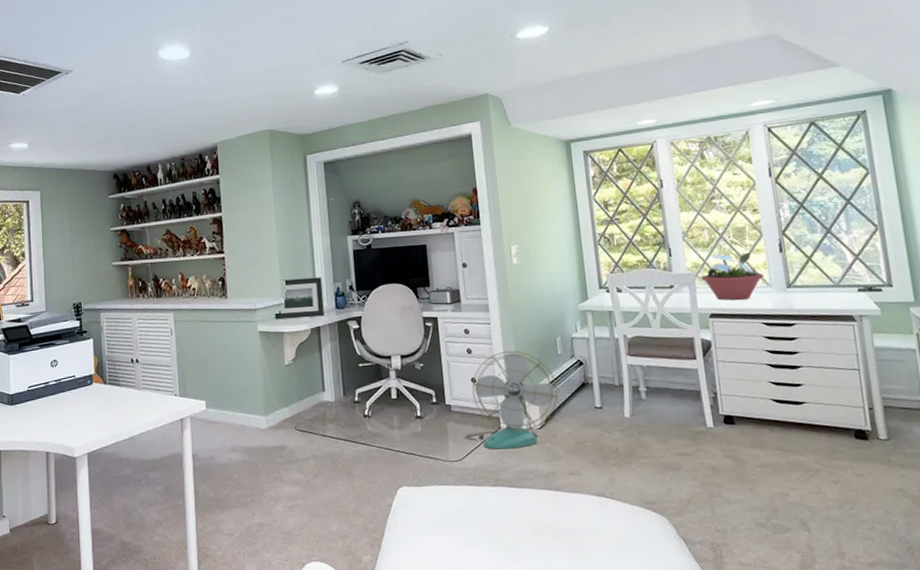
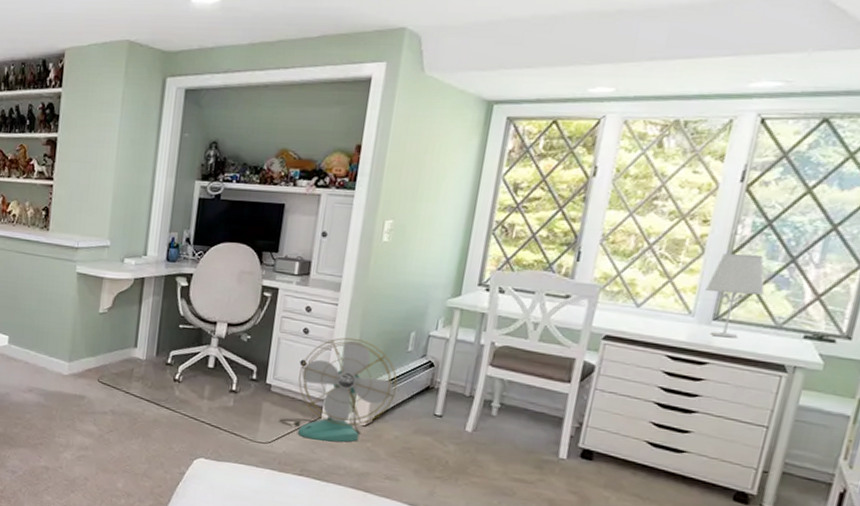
picture frame: present [275,277,324,320] -> none [97,220,157,267]
potted flower: present [701,252,764,301] -> none [607,266,689,325]
table lamp: none [773,230,818,301] -> present [706,253,765,338]

